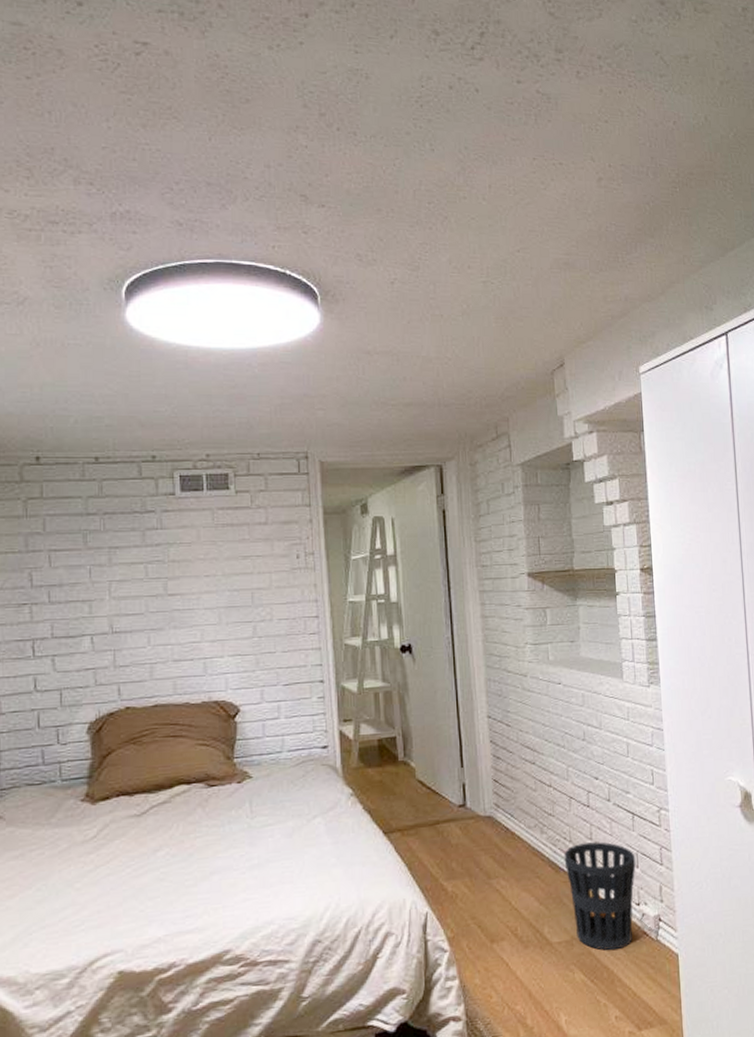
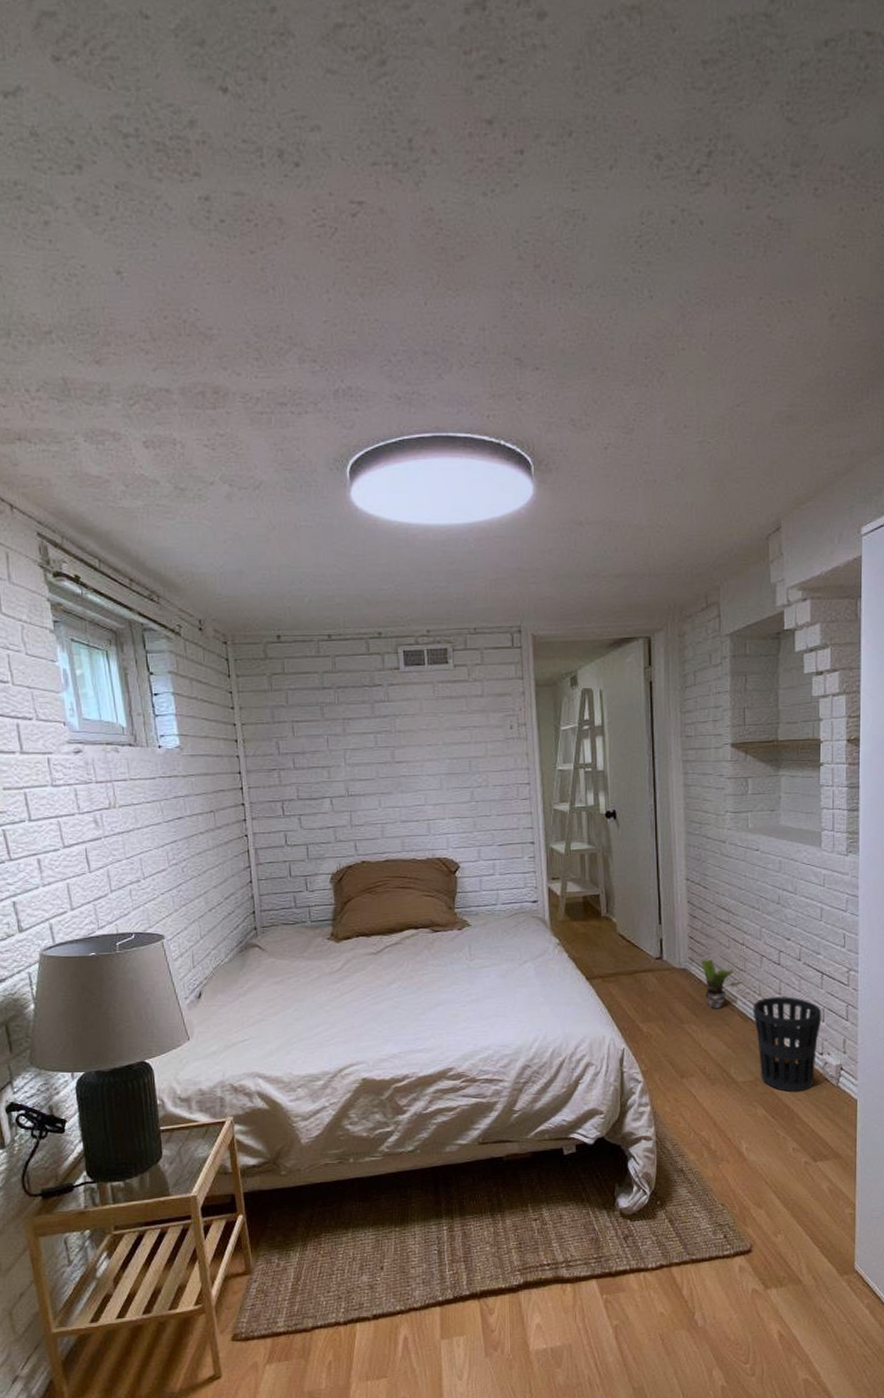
potted plant: none [505,804,552,861] -> present [698,959,743,1010]

